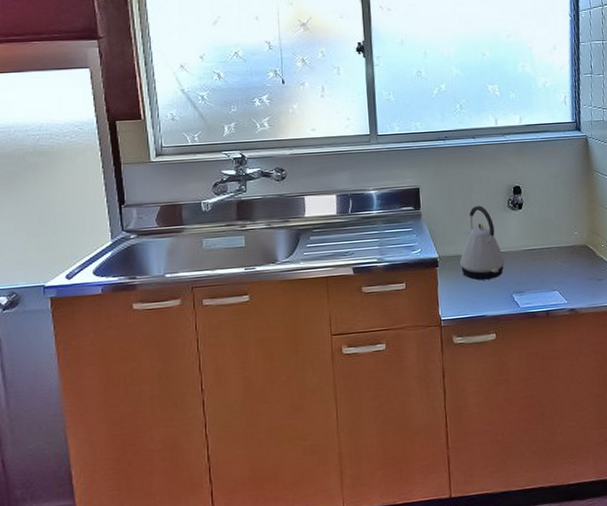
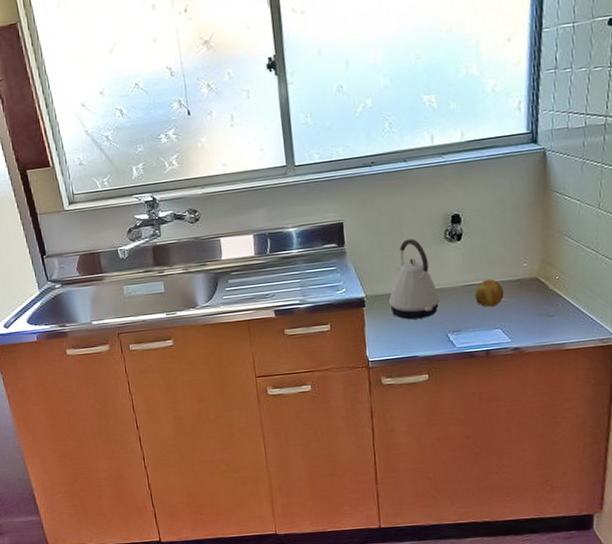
apple: none [534,245,560,270] -> present [474,279,504,307]

